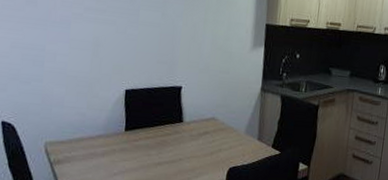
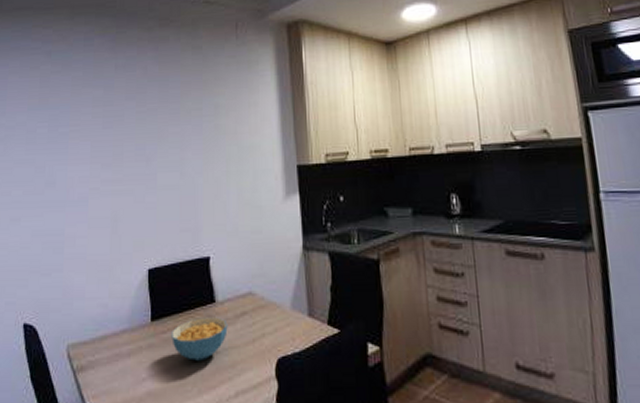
cereal bowl: none [142,132,192,164] -> present [171,317,228,361]

